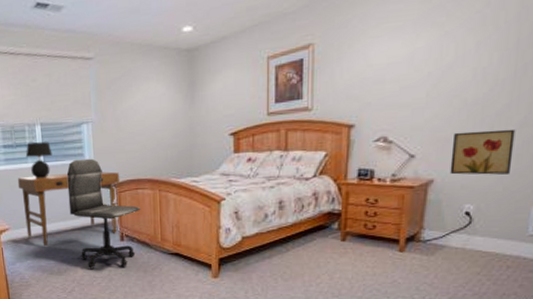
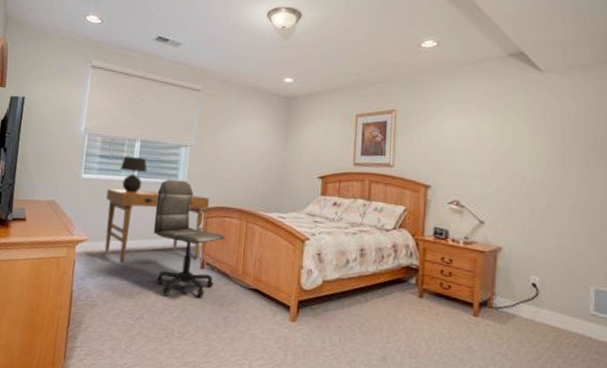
wall art: present [449,129,516,175] -> none [515,206,569,251]

